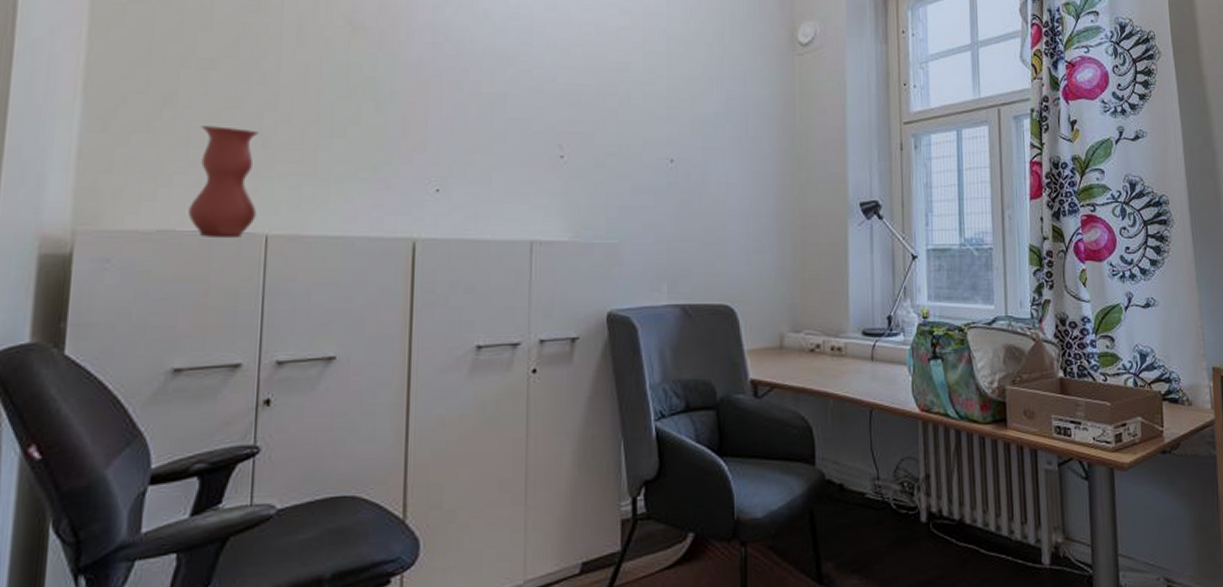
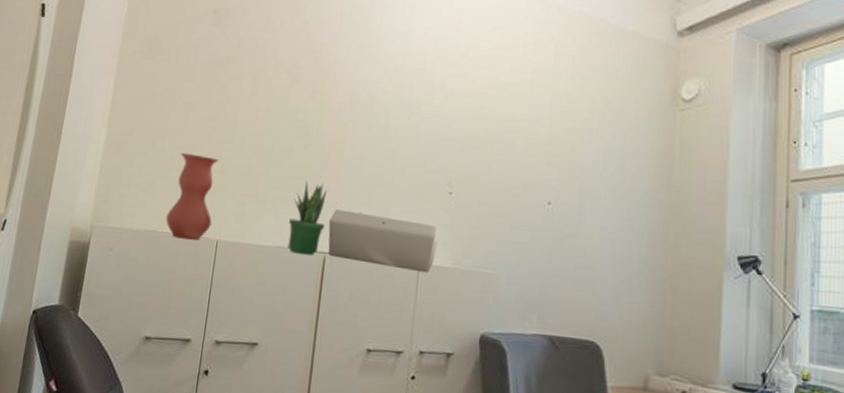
planter: none [362,152,412,244] -> present [287,181,327,257]
decorative box: none [415,185,551,250] -> present [328,209,437,273]

